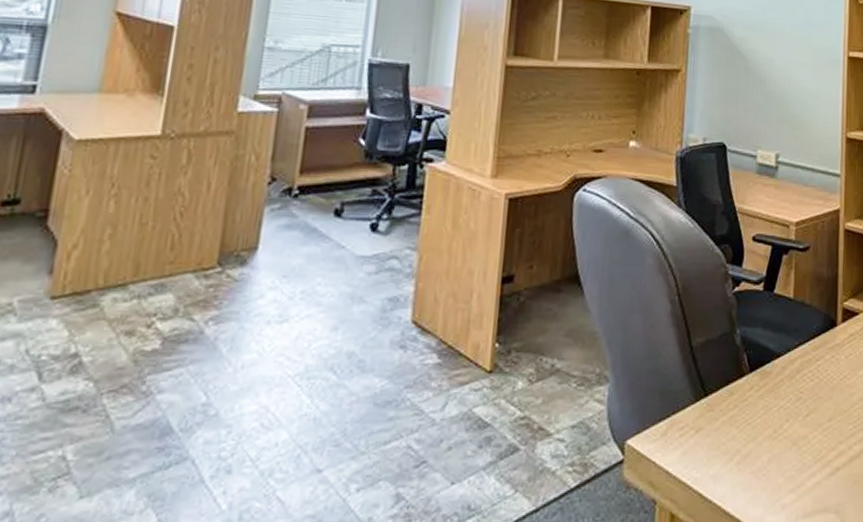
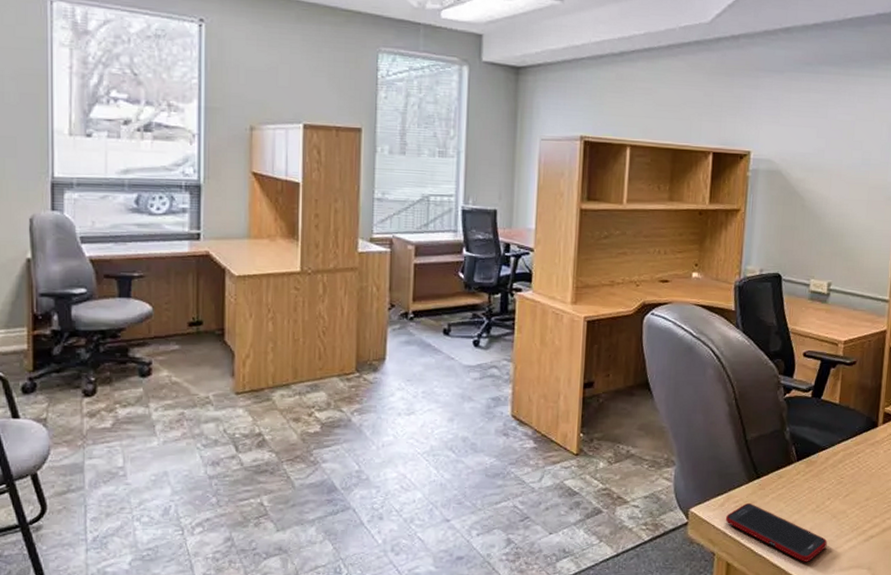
cell phone: none [668,429,788,508] -> present [725,502,827,562]

